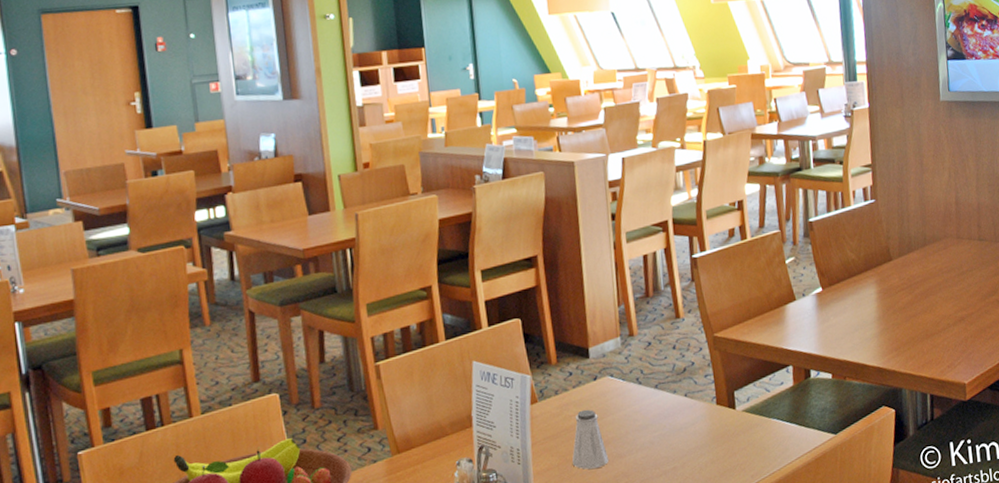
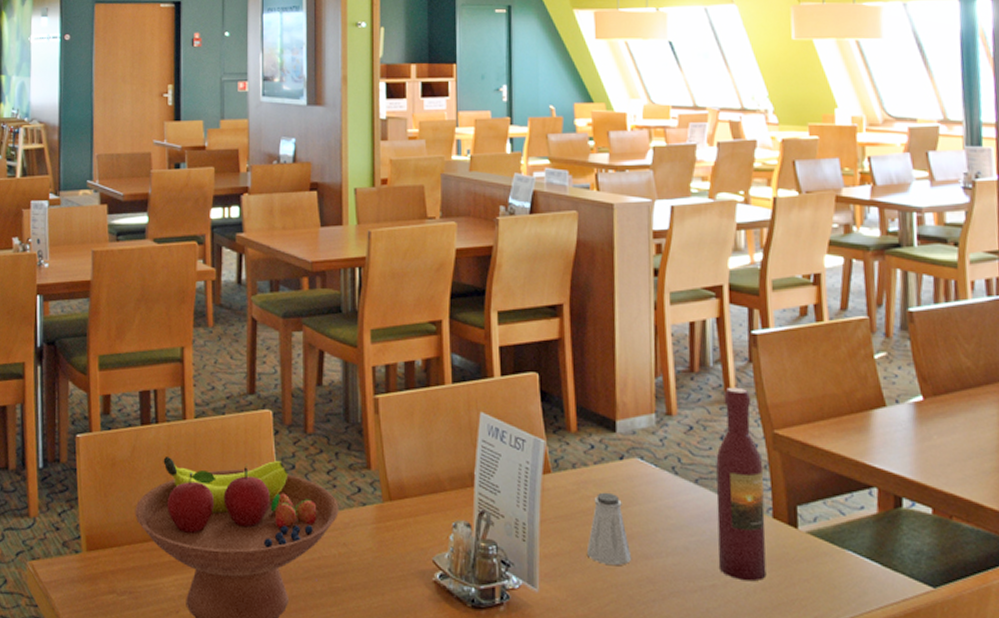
wine bottle: none [670,303,714,459] -> present [716,387,767,582]

